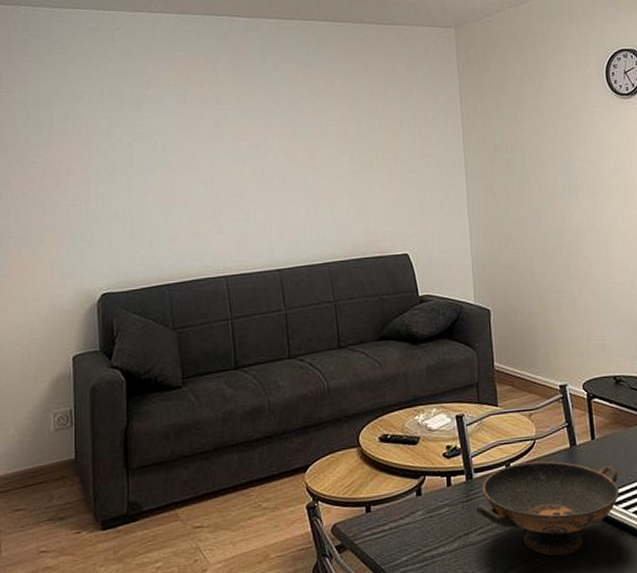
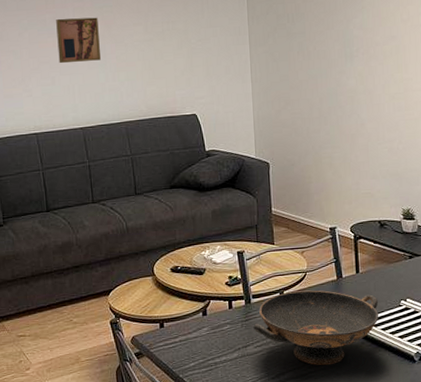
wall art: none [253,145,302,197] -> present [56,17,101,64]

